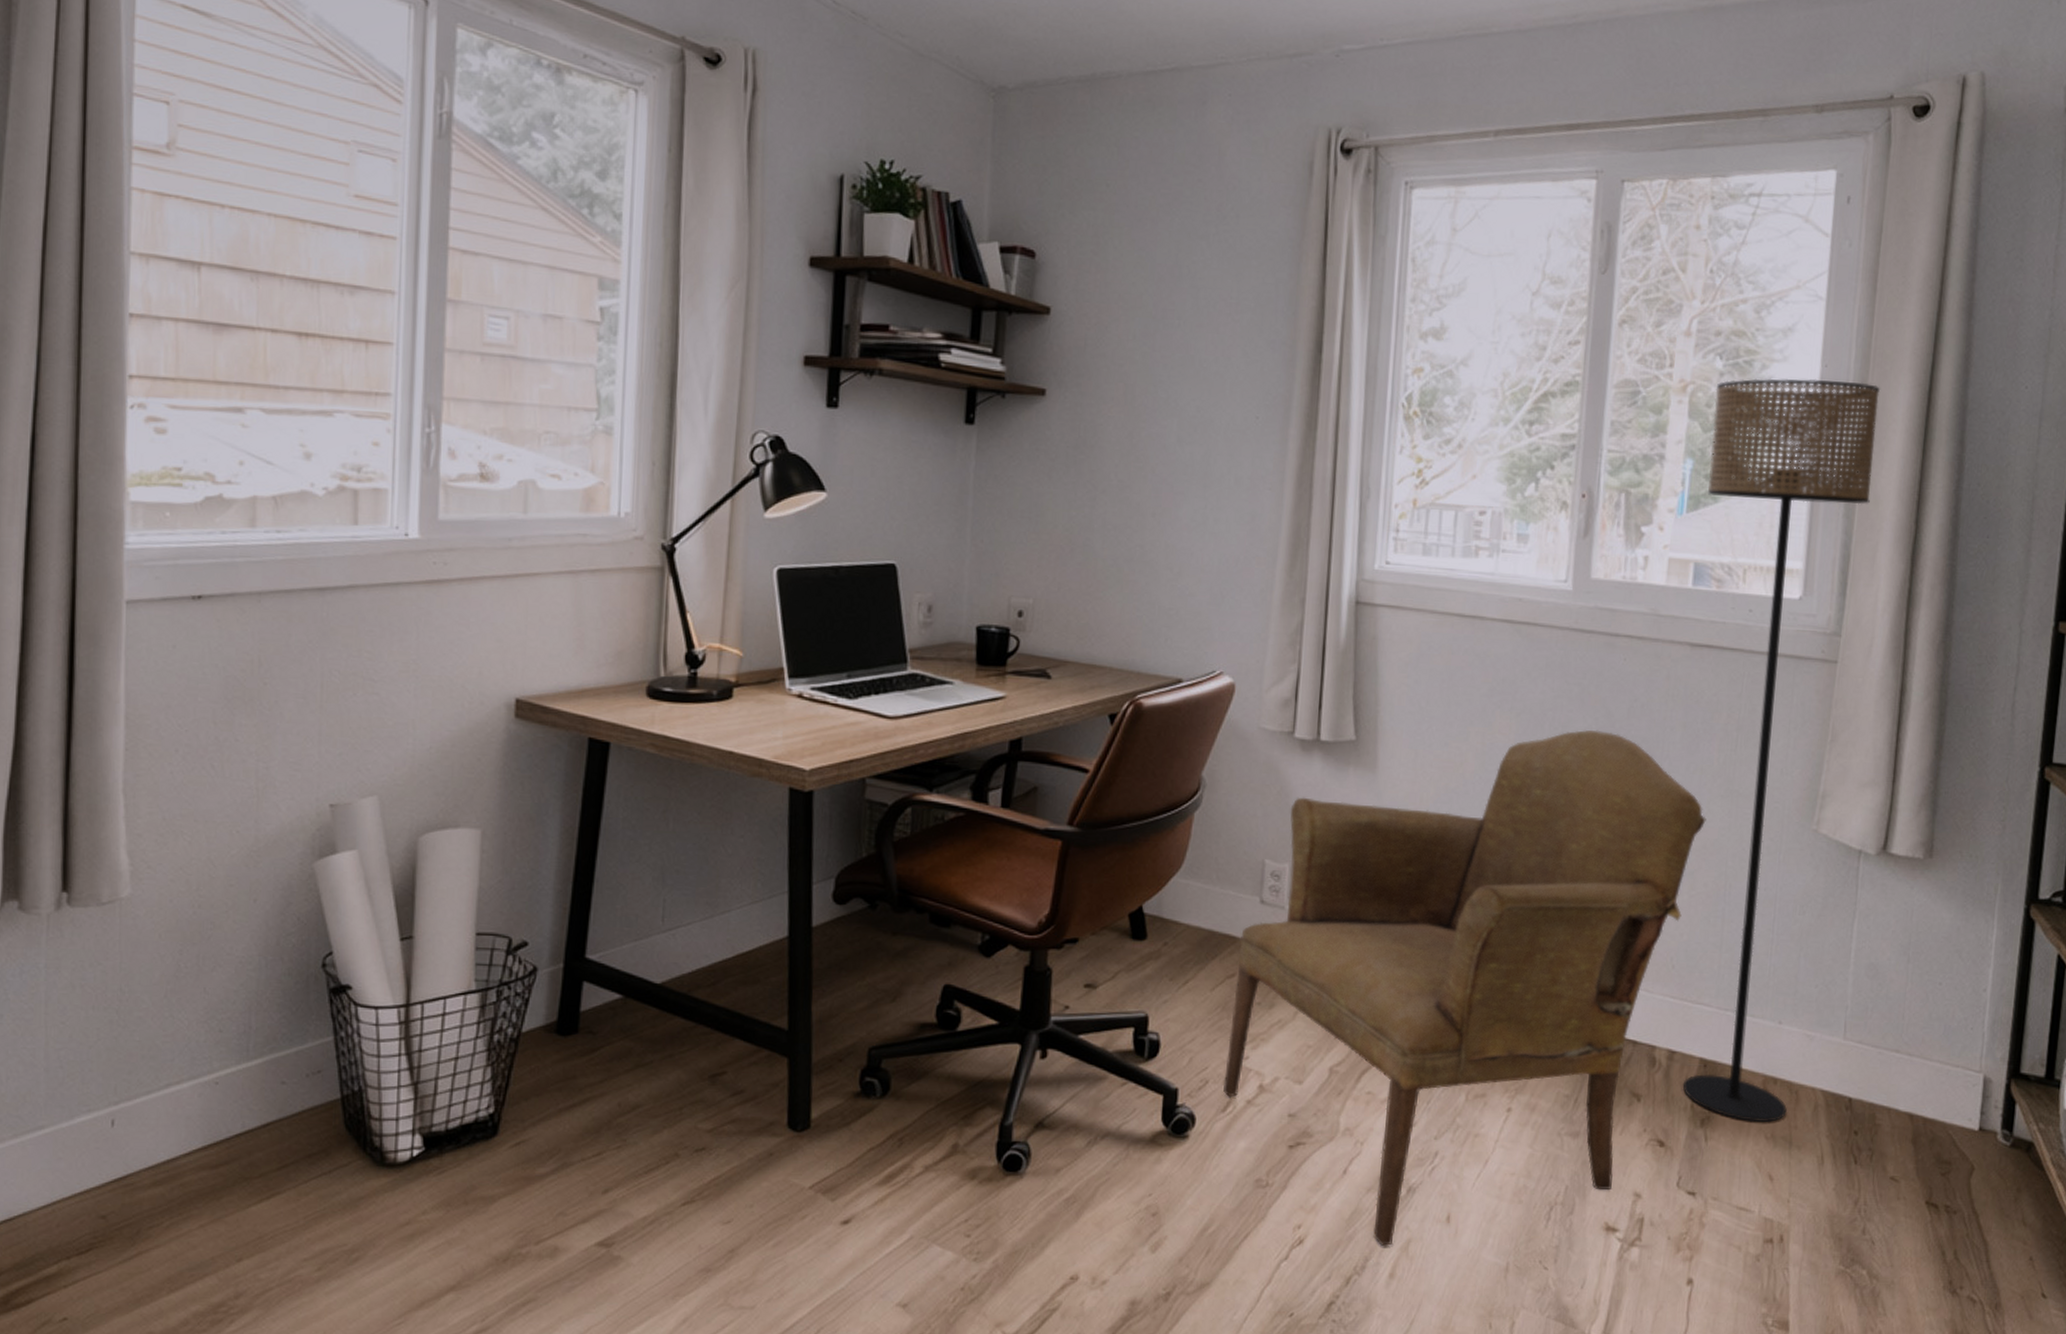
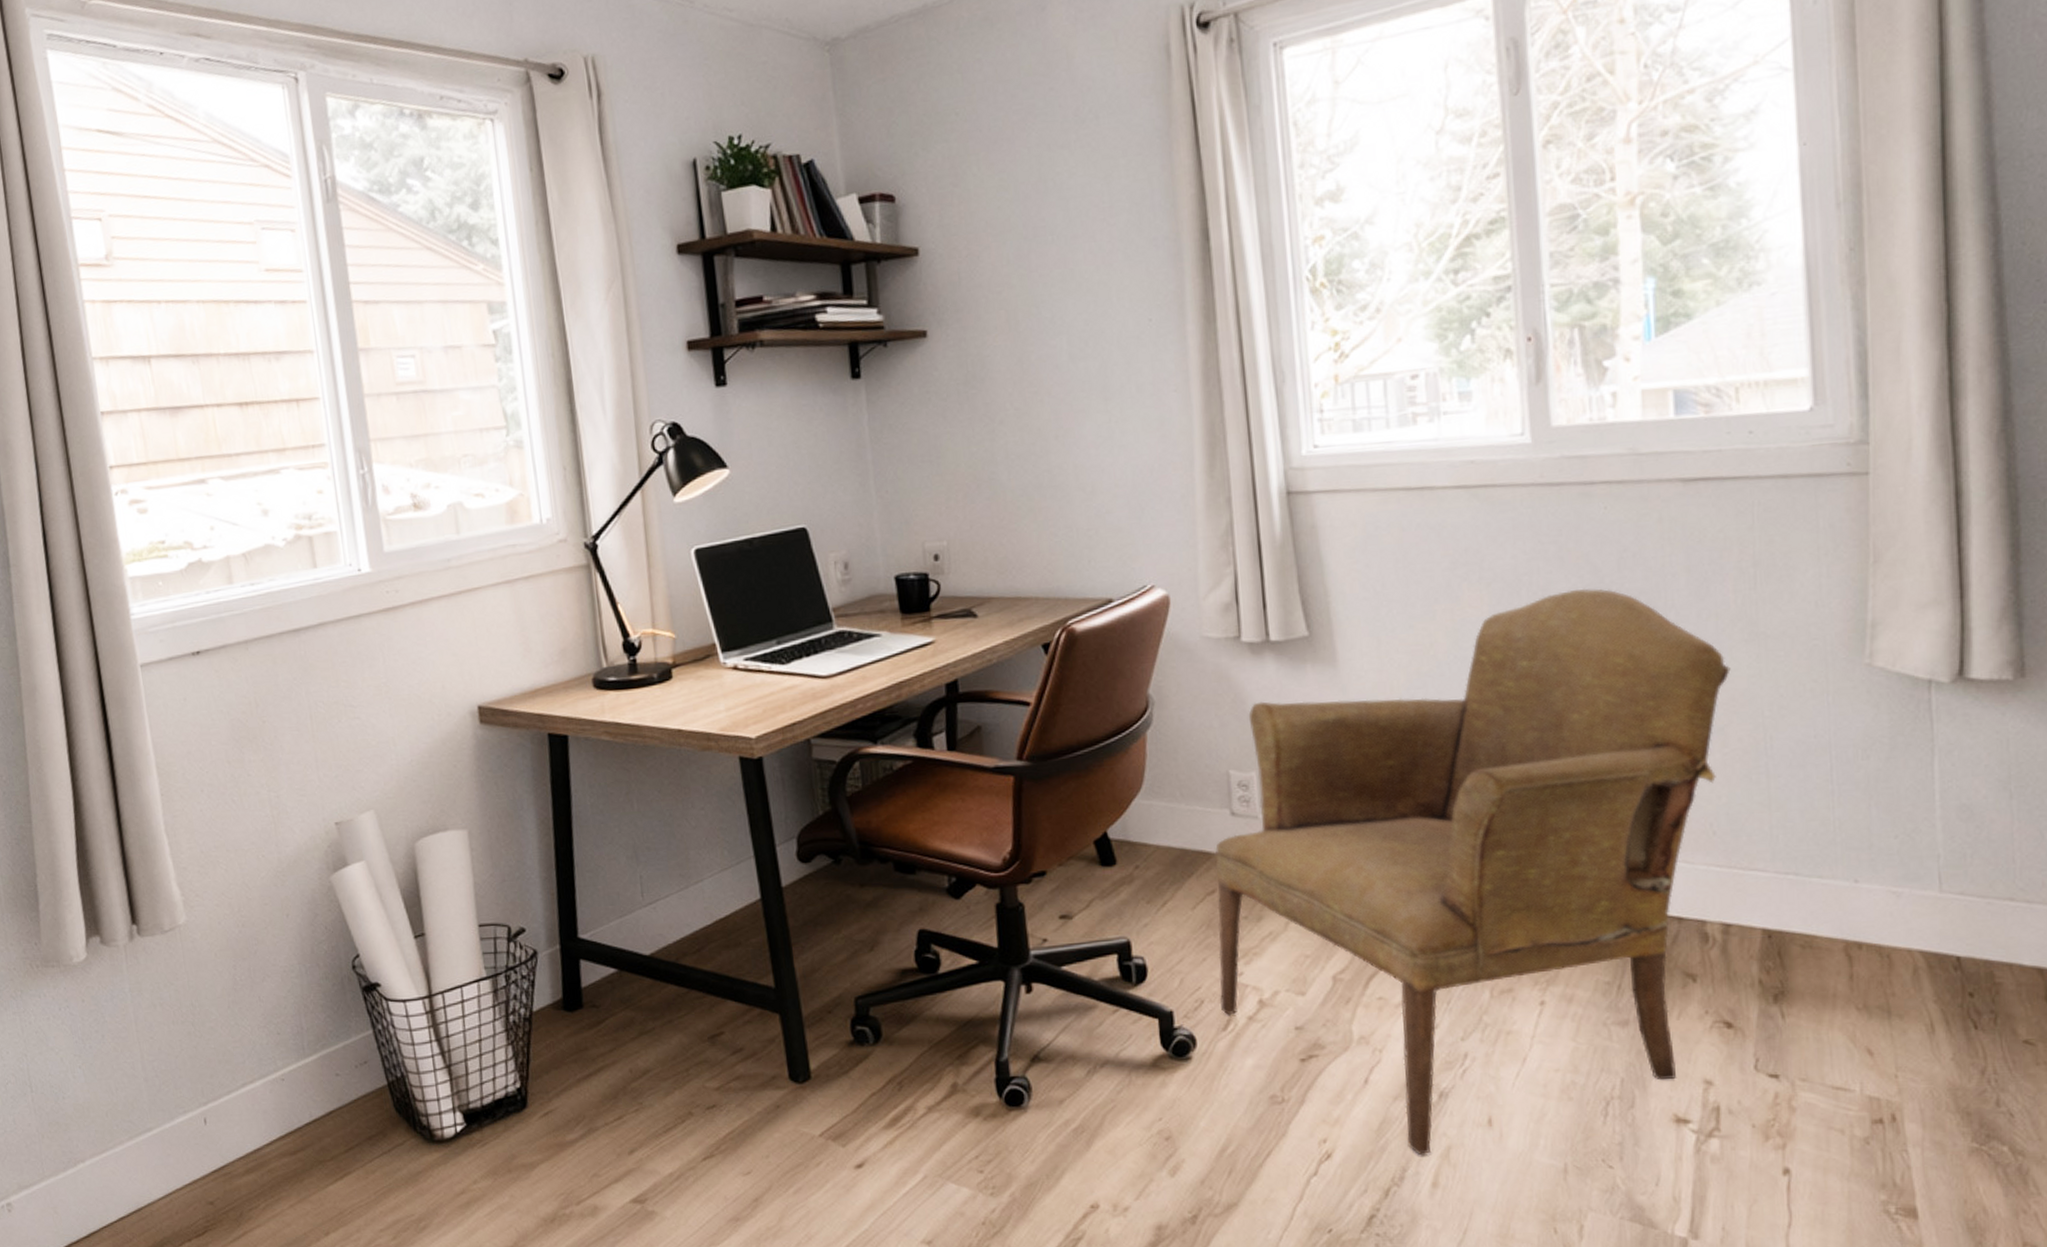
floor lamp: present [1682,378,1881,1123] -> none [1670,154,1883,994]

